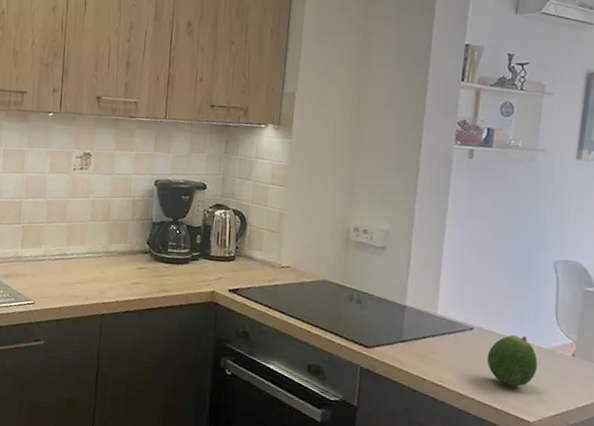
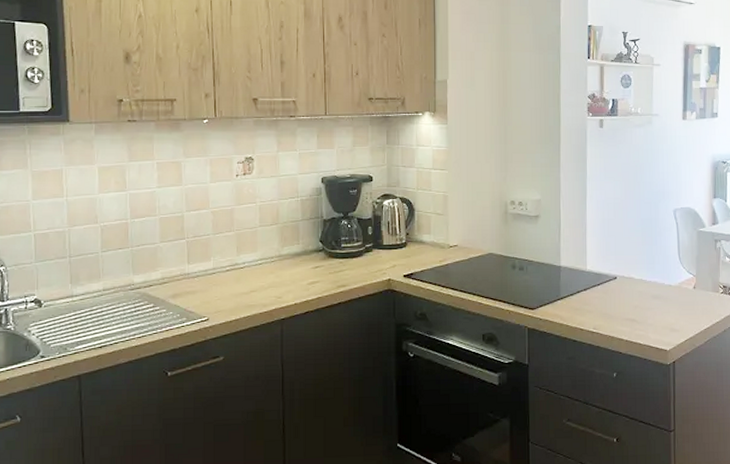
fruit: present [486,335,538,387] -> none [629,277,669,323]

